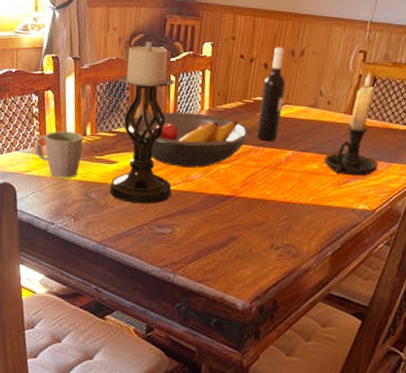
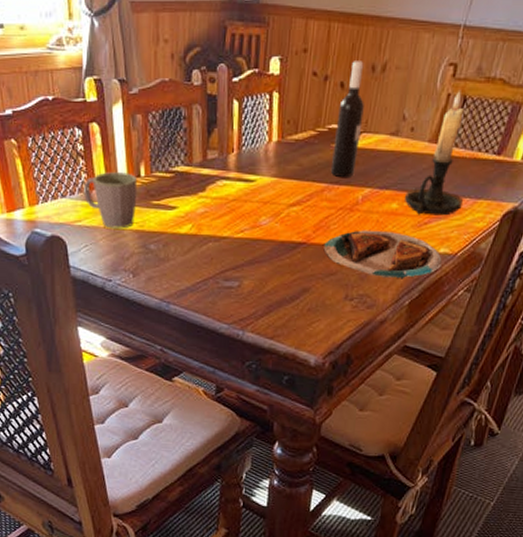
candle holder: present [109,42,175,204] -> none [169,57,239,255]
fruit bowl: present [129,112,251,168] -> none [188,145,324,212]
plate: none [249,186,361,232] -> present [322,230,442,279]

